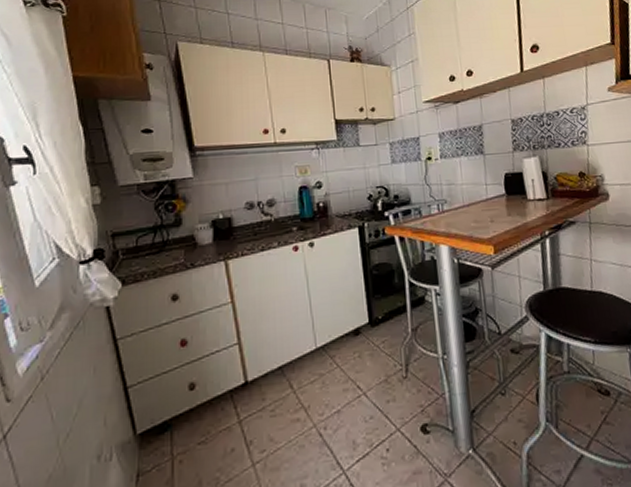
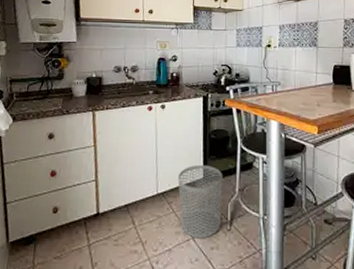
waste bin: none [338,306,395,394] -> present [177,164,223,239]

